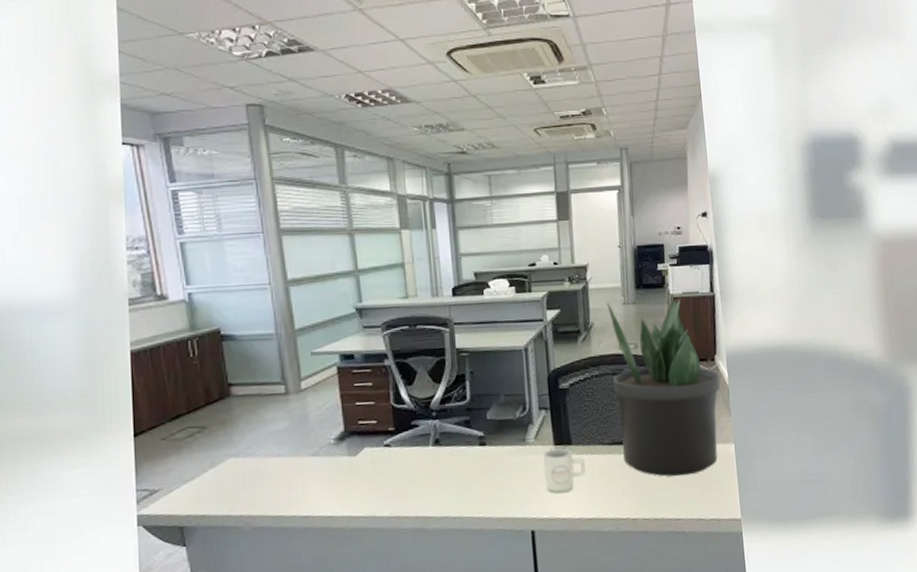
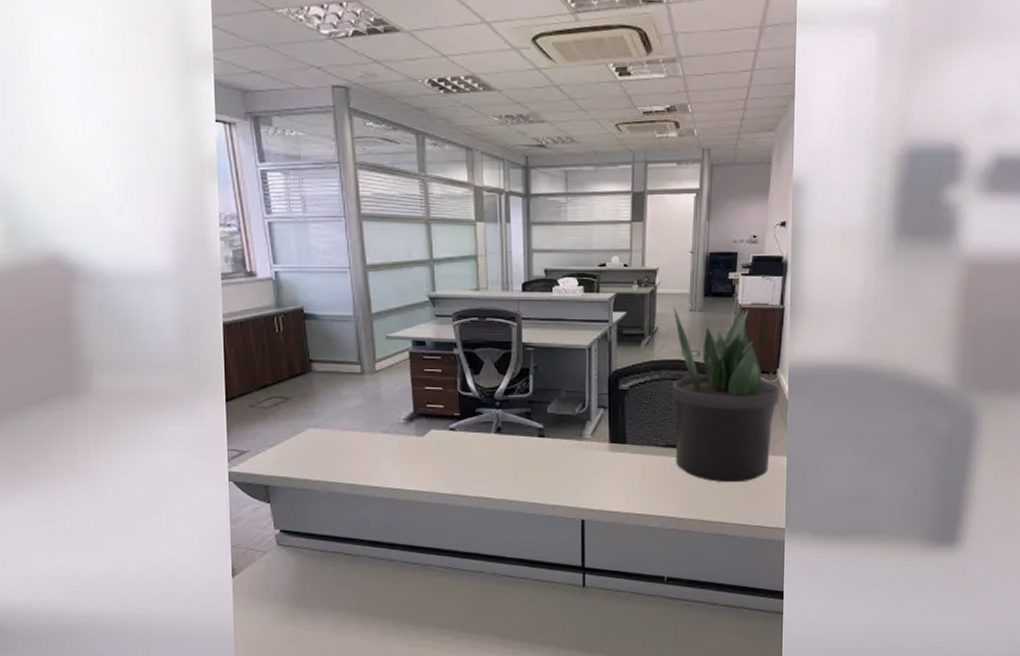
mug: present [543,448,586,493] -> none [597,446,638,488]

